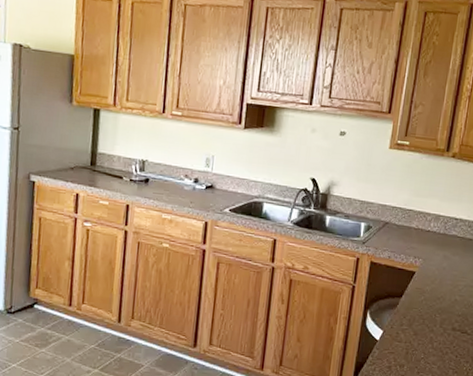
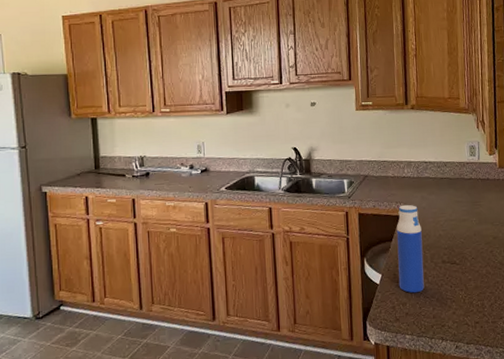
water bottle: none [399,261,437,357] -> present [396,204,424,293]

